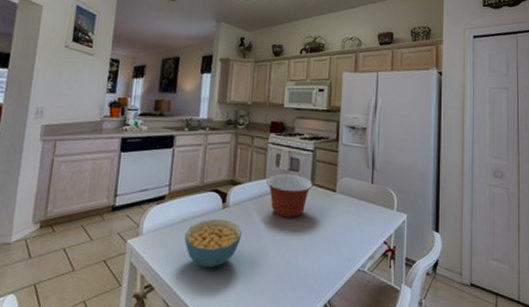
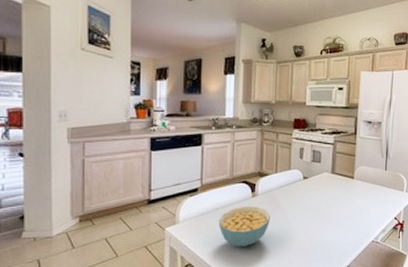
mixing bowl: present [266,173,313,218] -> none [291,165,333,202]

